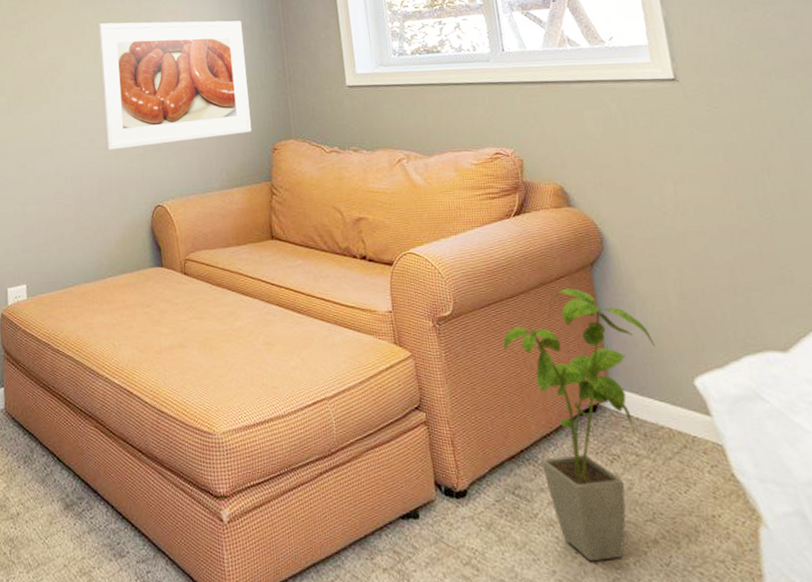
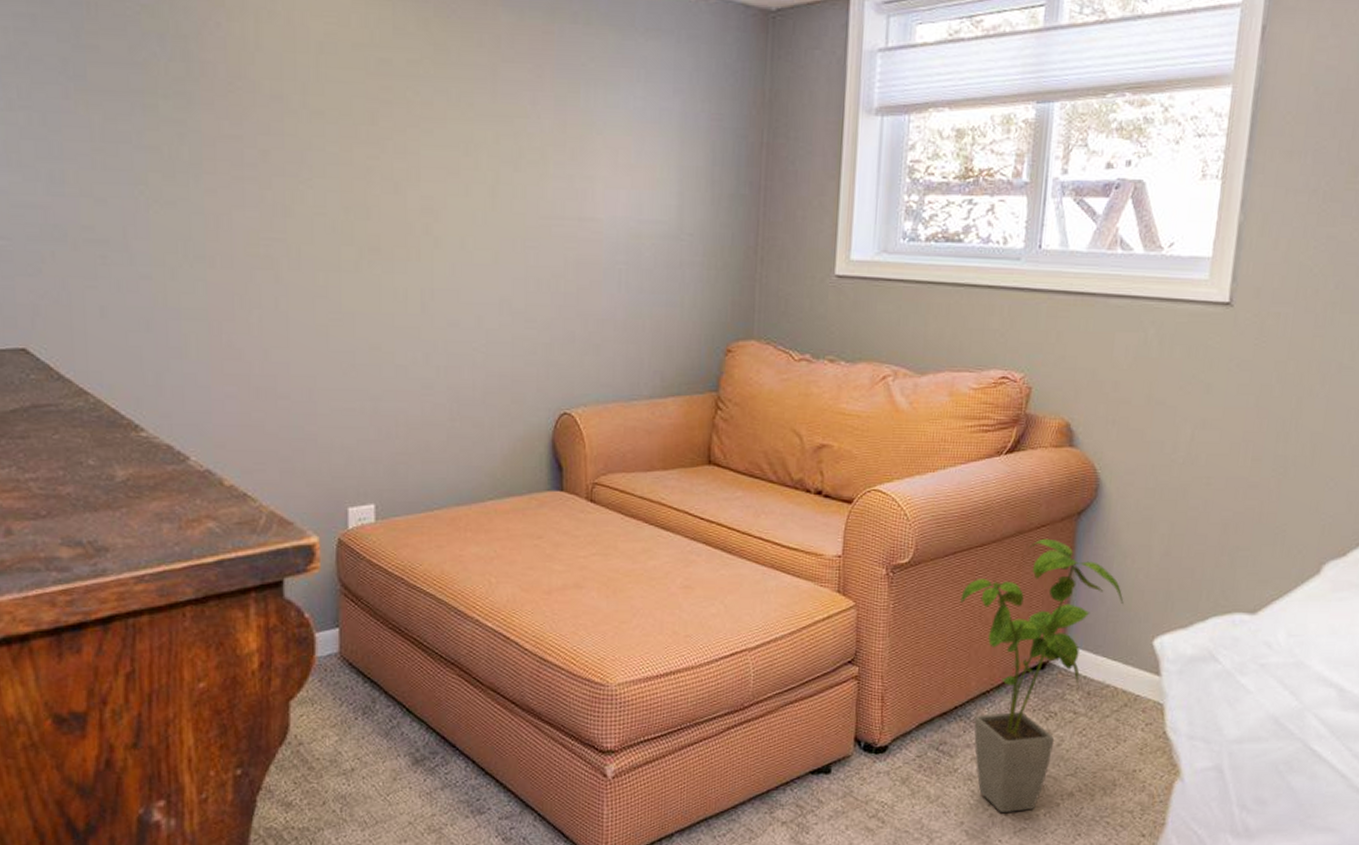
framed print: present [98,20,252,150] -> none [499,152,708,335]

